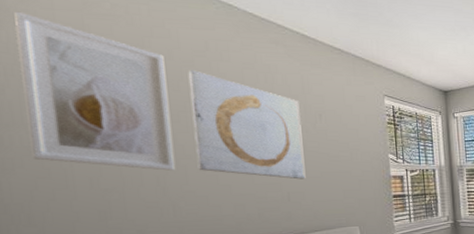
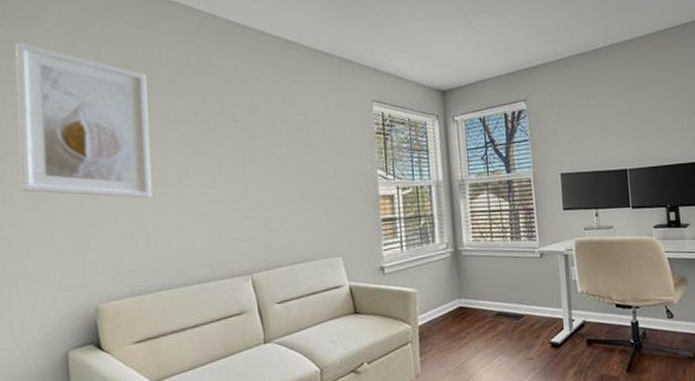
wall art: present [188,70,306,180] -> none [168,88,285,204]

